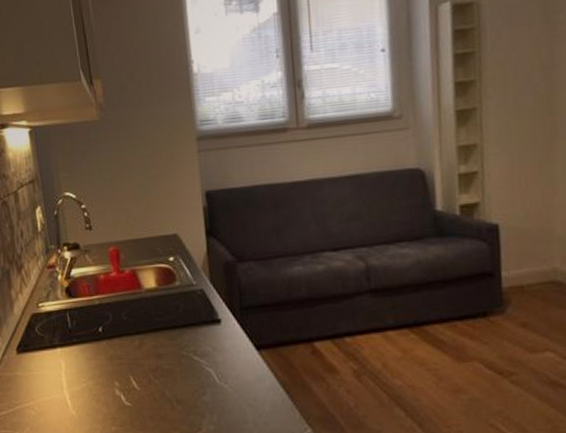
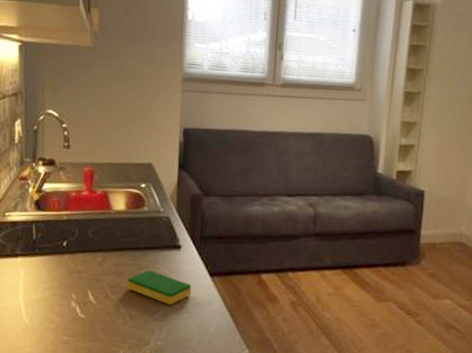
dish sponge: none [168,349,239,385] -> present [127,270,192,305]

